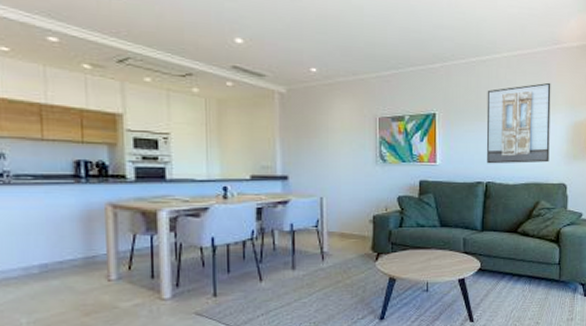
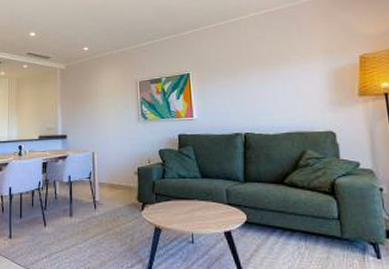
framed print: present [486,82,551,164] -> none [237,34,311,116]

